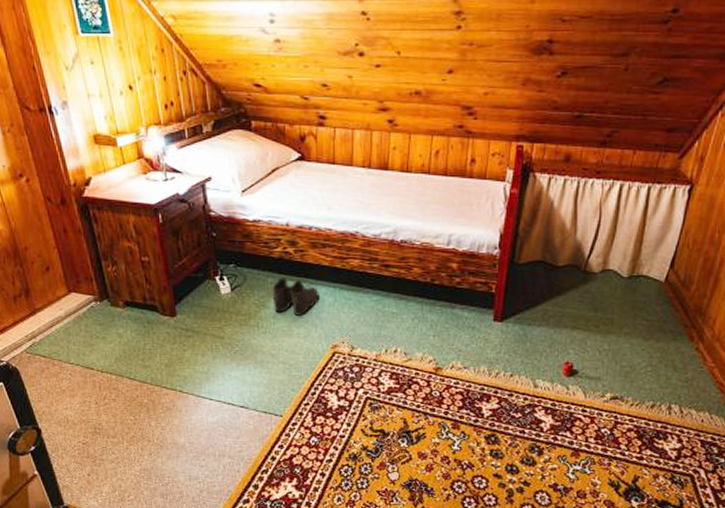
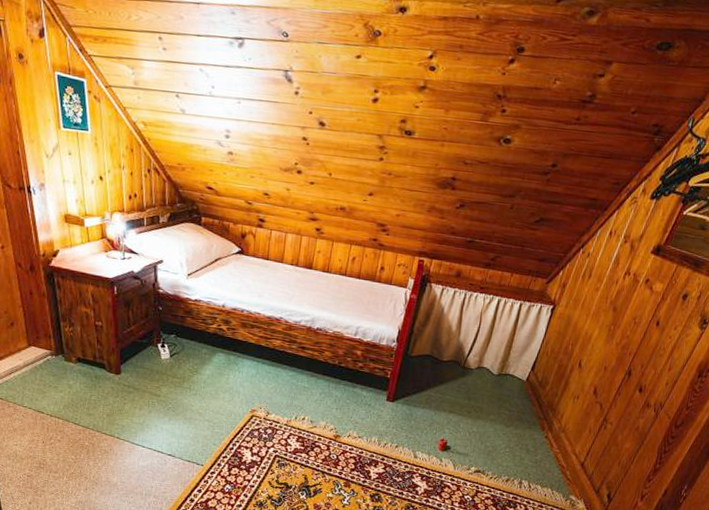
boots: present [272,277,319,316] -> none [204,349,245,383]

